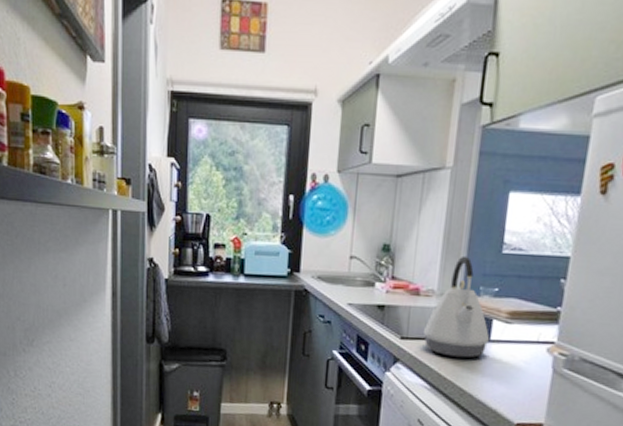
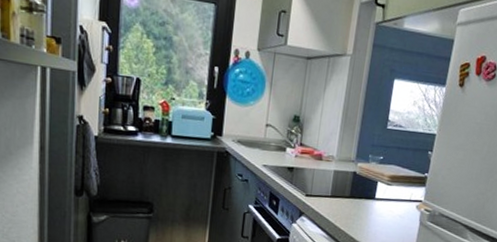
kettle: present [424,255,490,358] -> none [324,129,375,213]

